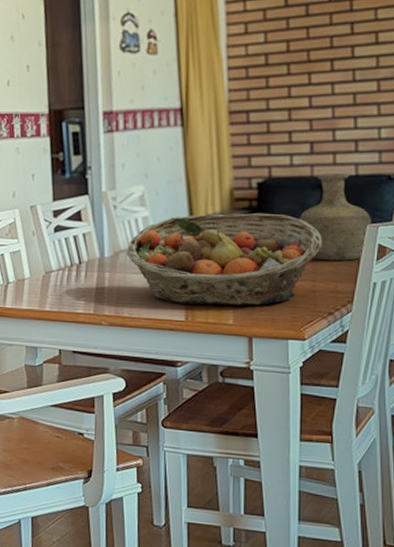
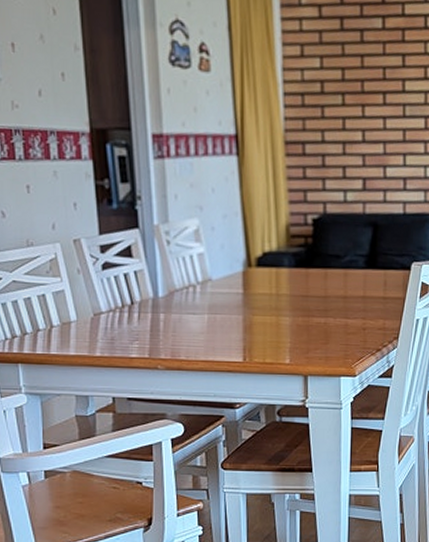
fruit basket: present [126,212,323,306] -> none [181,250,373,346]
vase: present [300,173,371,261] -> none [352,210,416,299]

